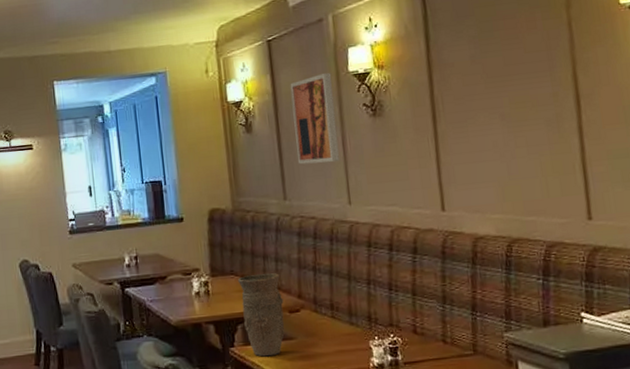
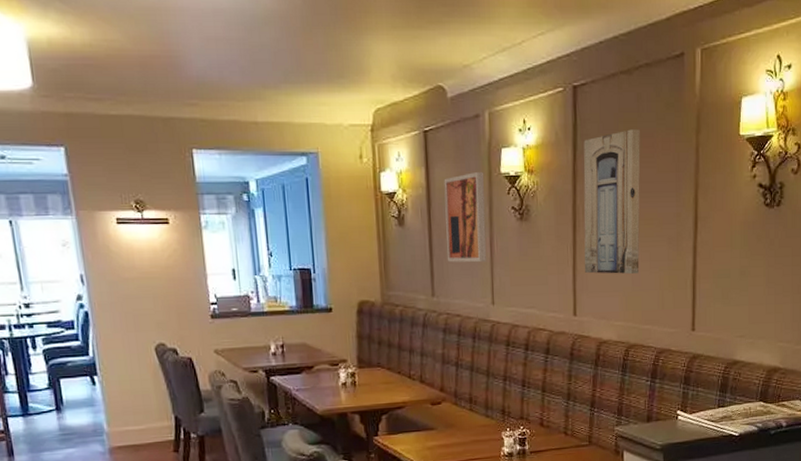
vase: present [237,273,285,357] -> none [383,366,427,446]
wall art: none [436,12,515,165] -> present [583,129,640,274]

